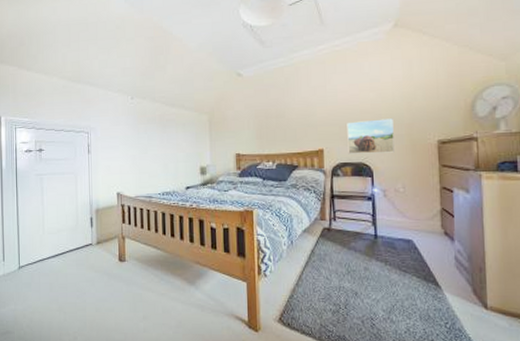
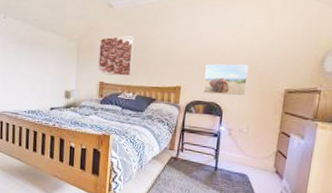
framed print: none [232,102,269,147] -> present [98,36,134,77]

